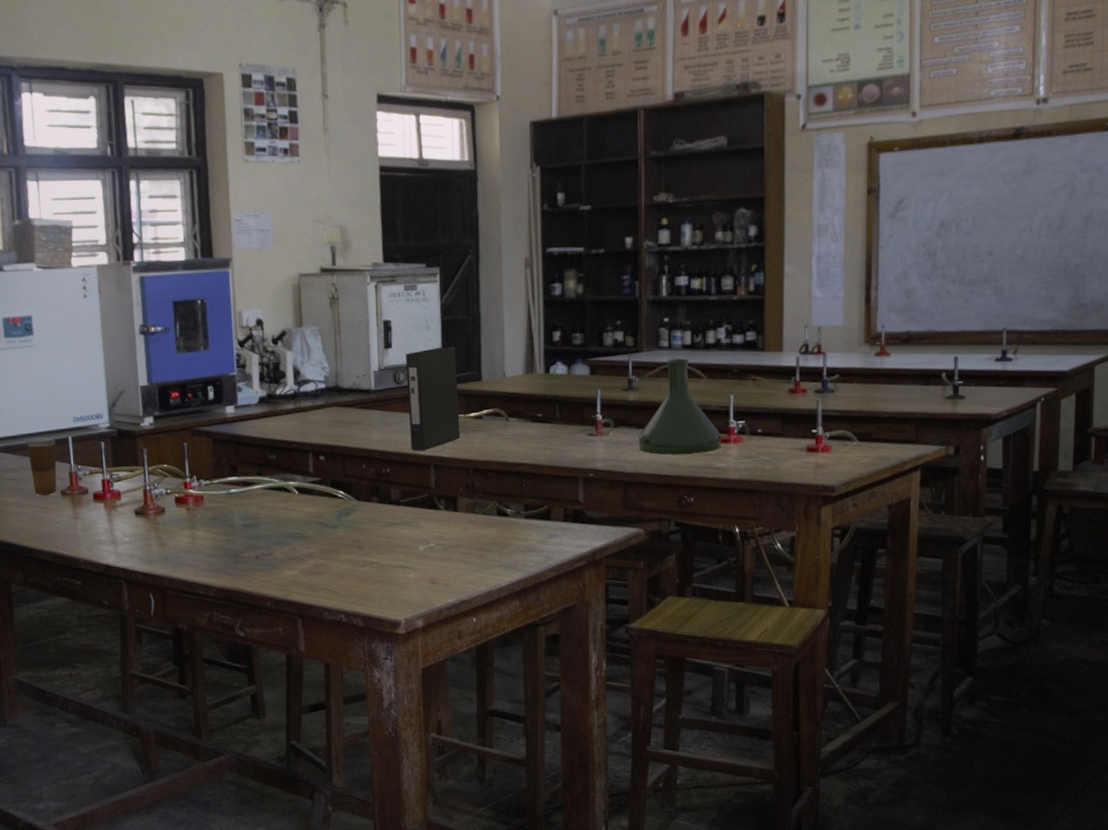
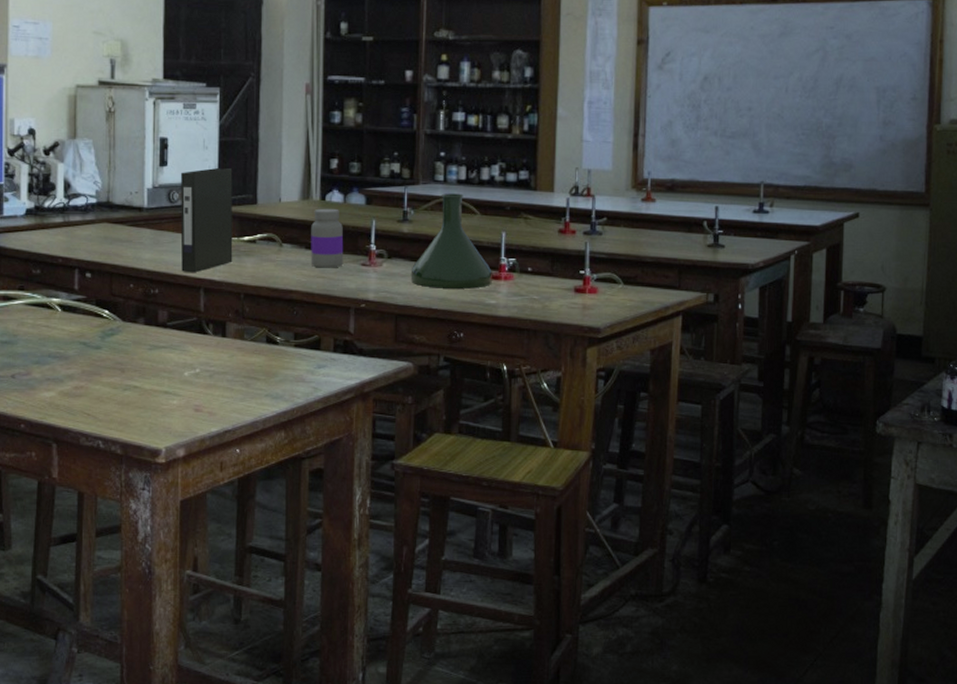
jar: none [536,380,570,440] -> present [311,208,344,268]

